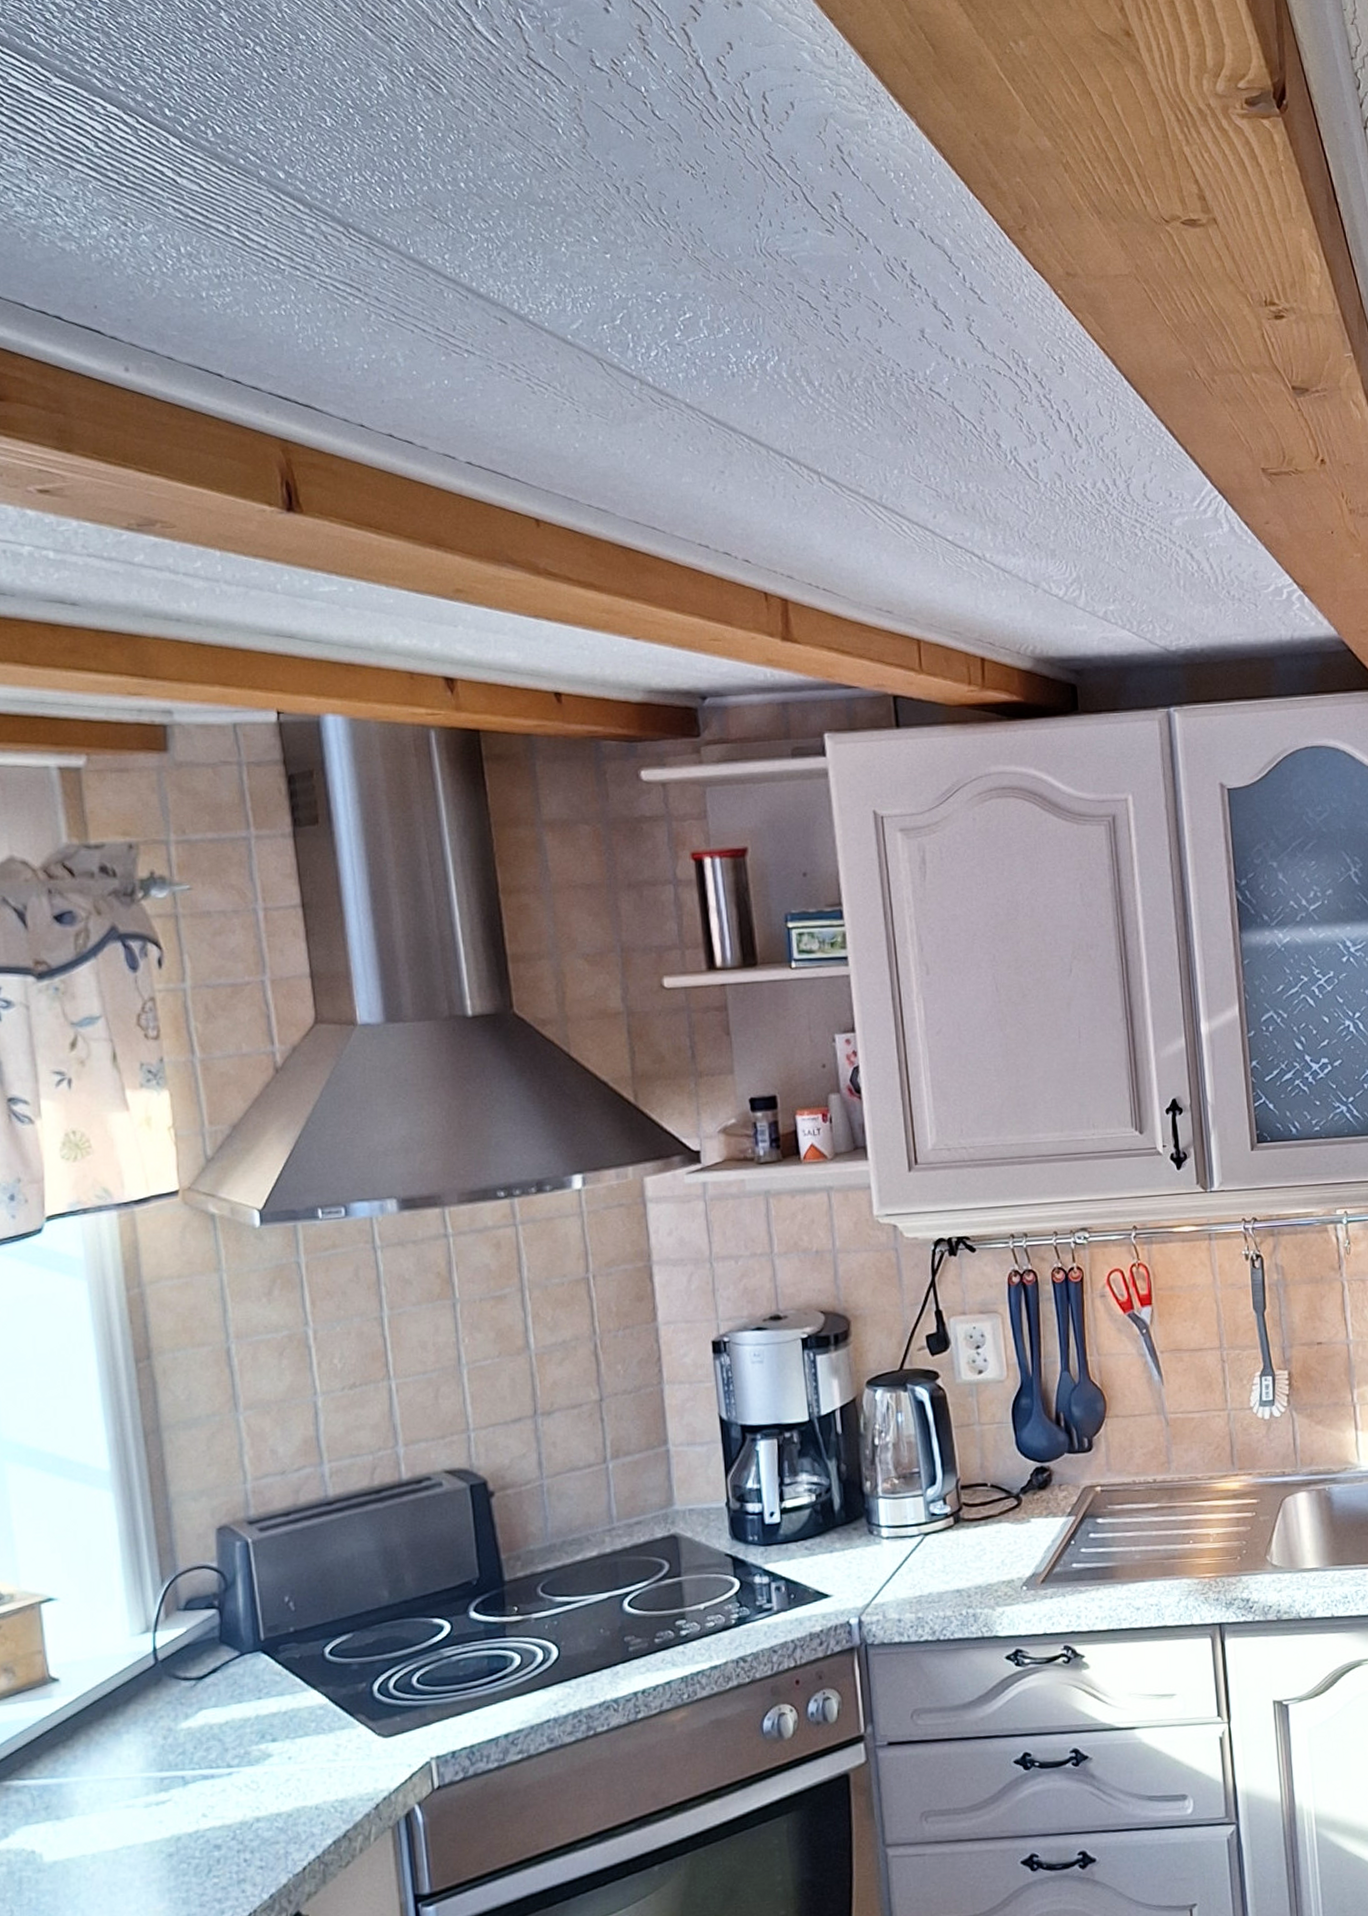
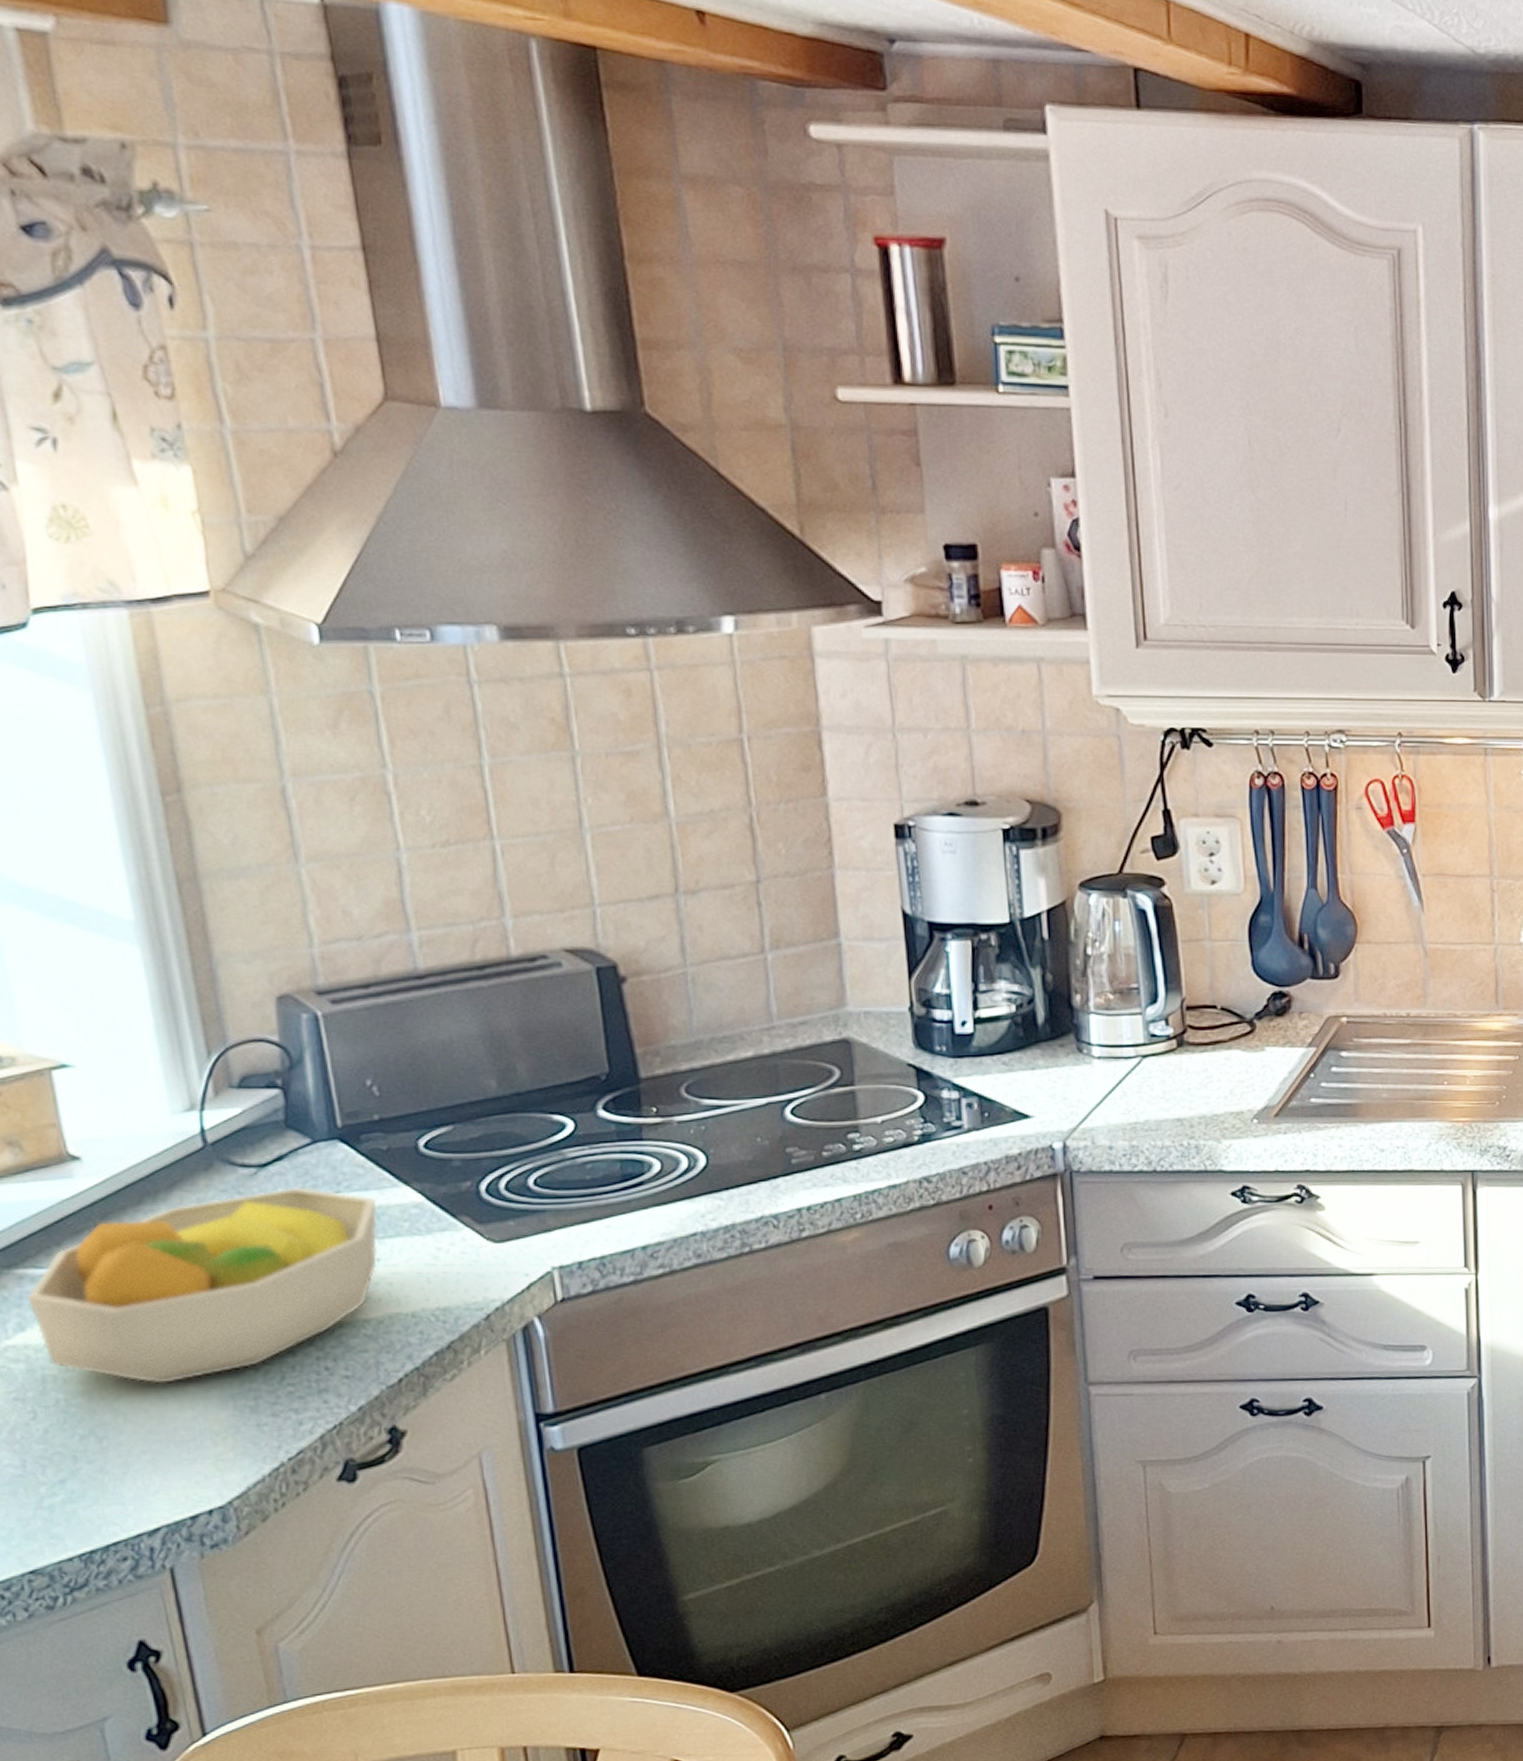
fruit bowl: none [11,1694,290,1882] -> present [27,1186,378,1385]

